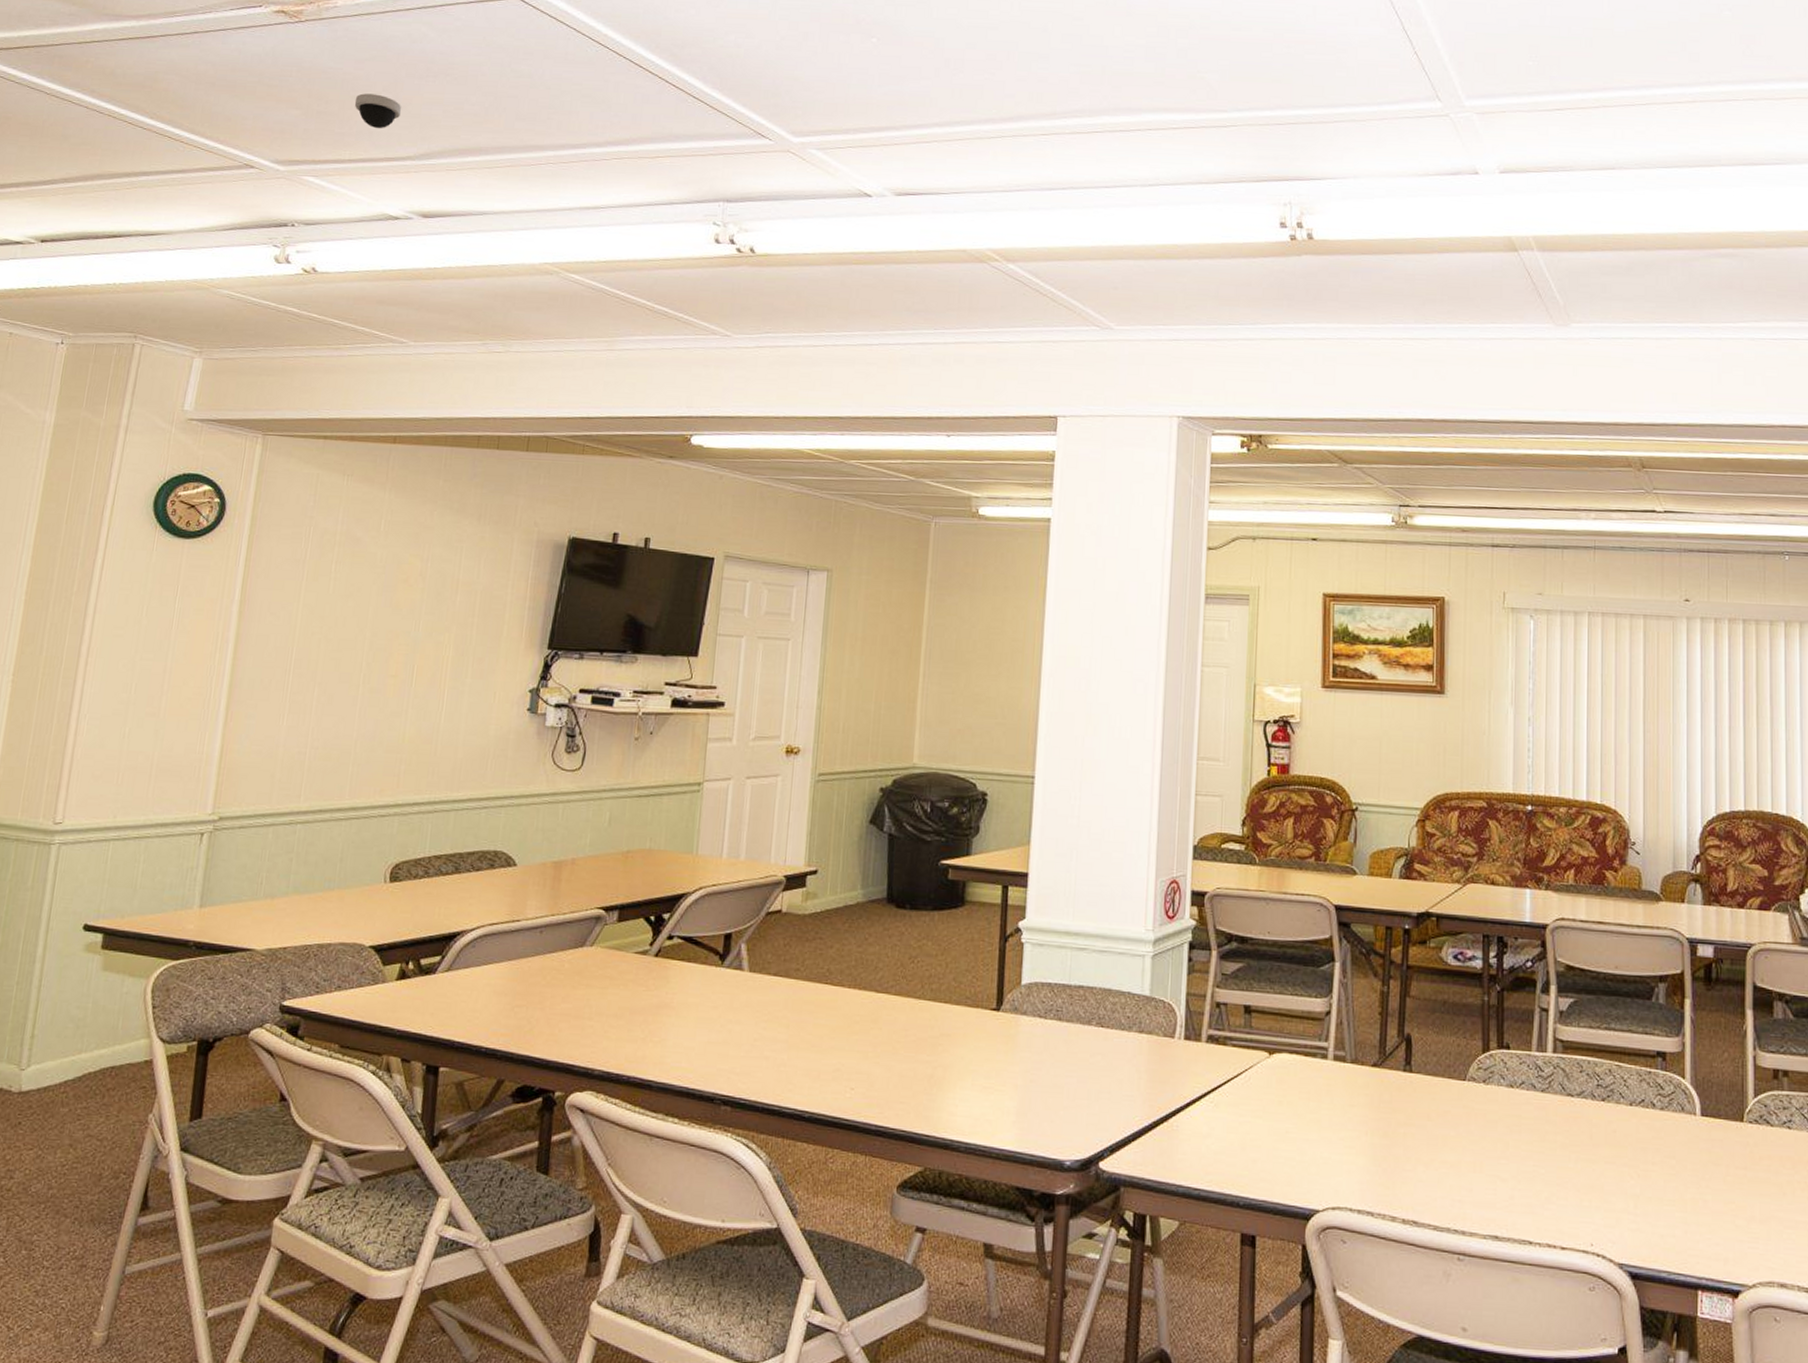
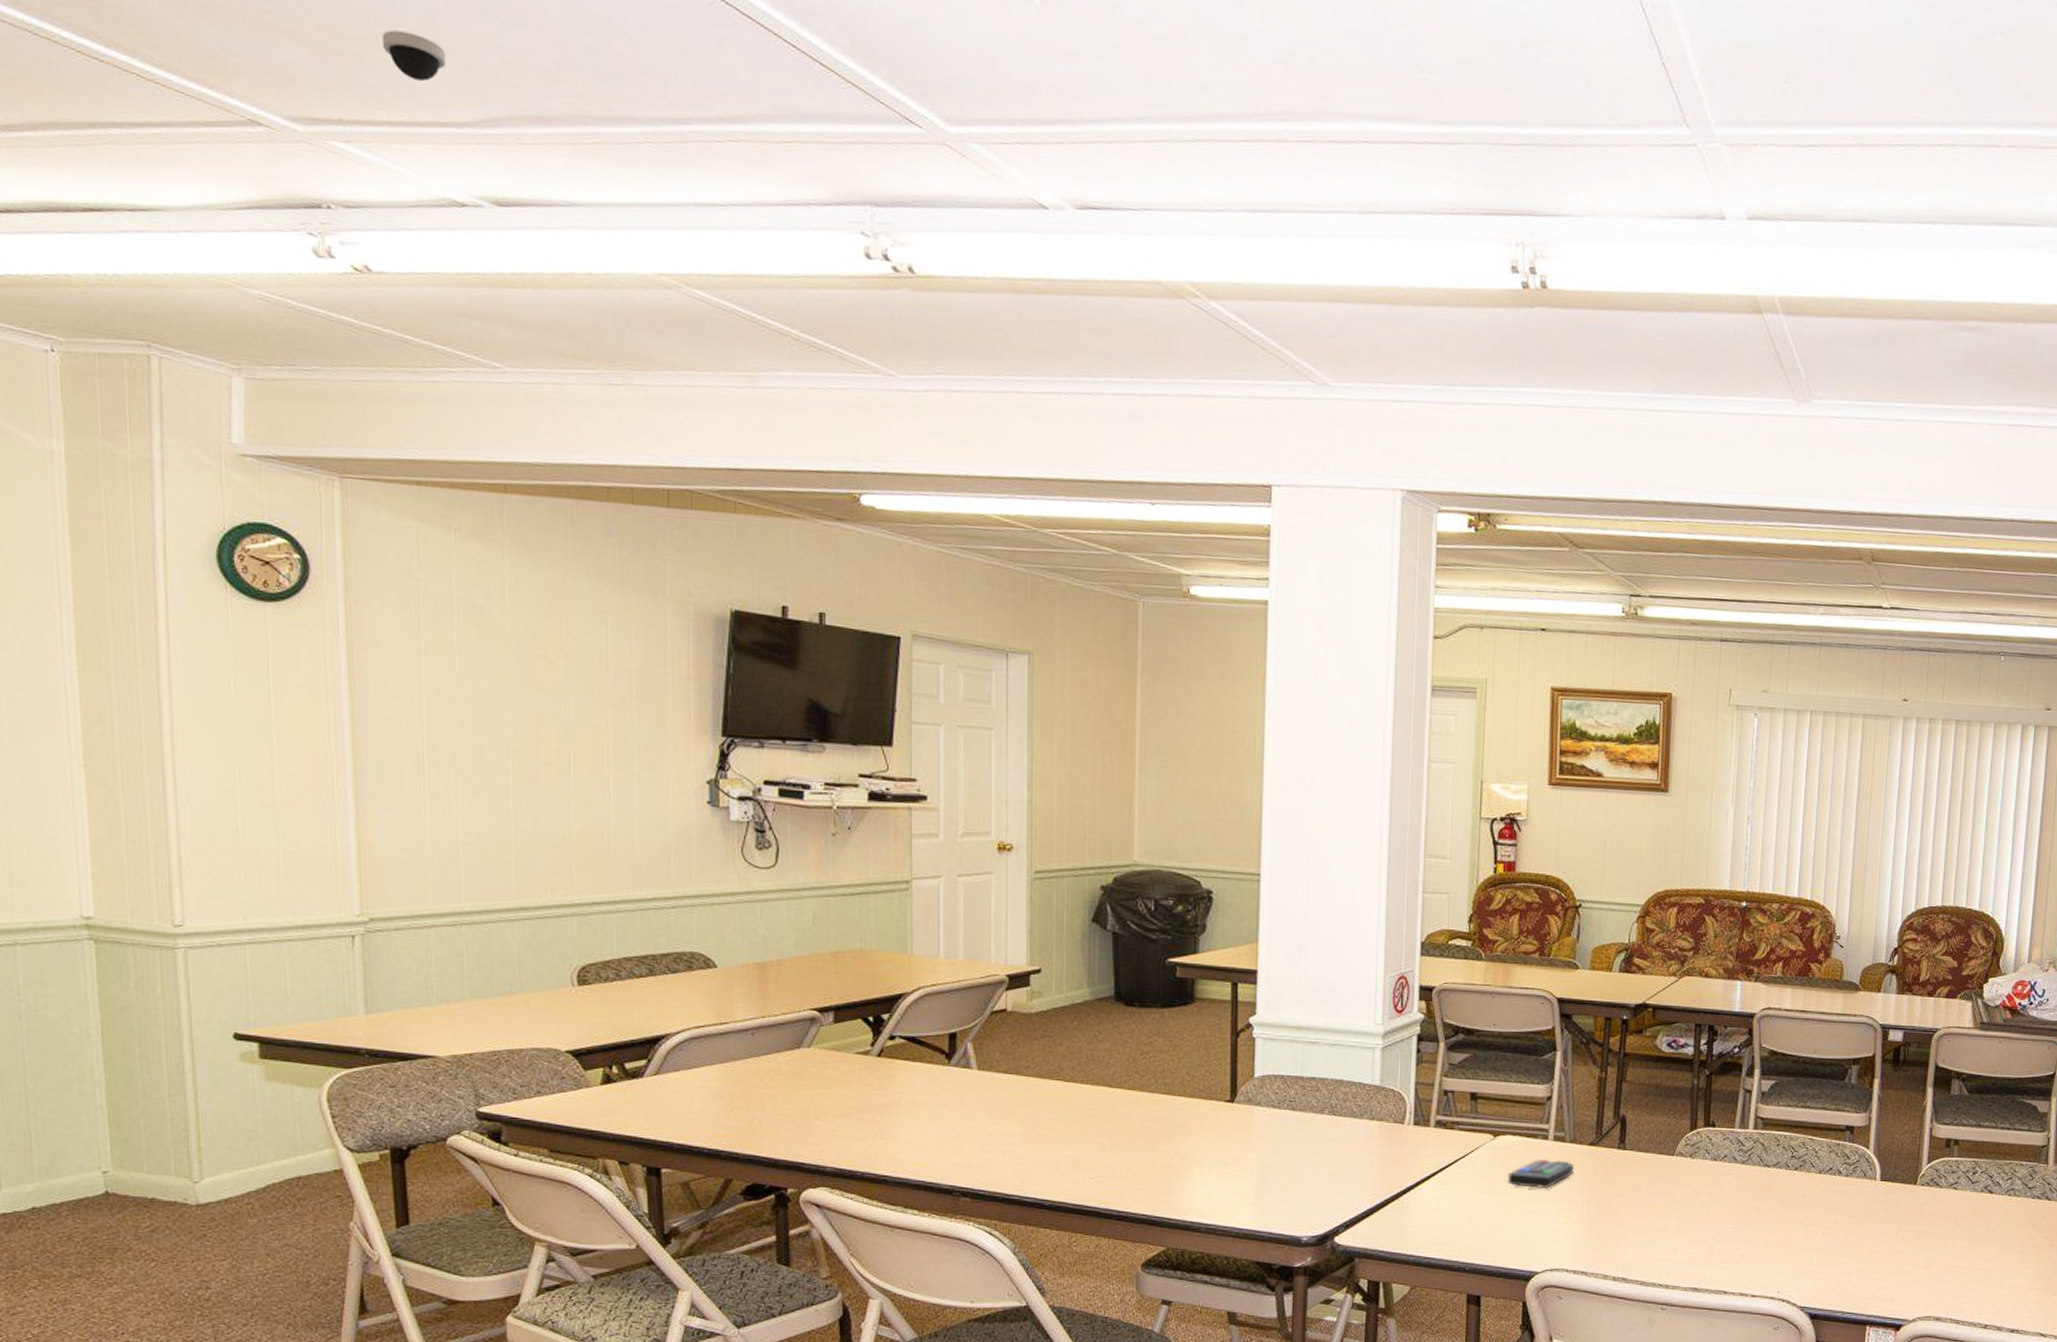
remote control: none [1283,1080,1356,1115] -> present [1507,1158,1574,1190]

